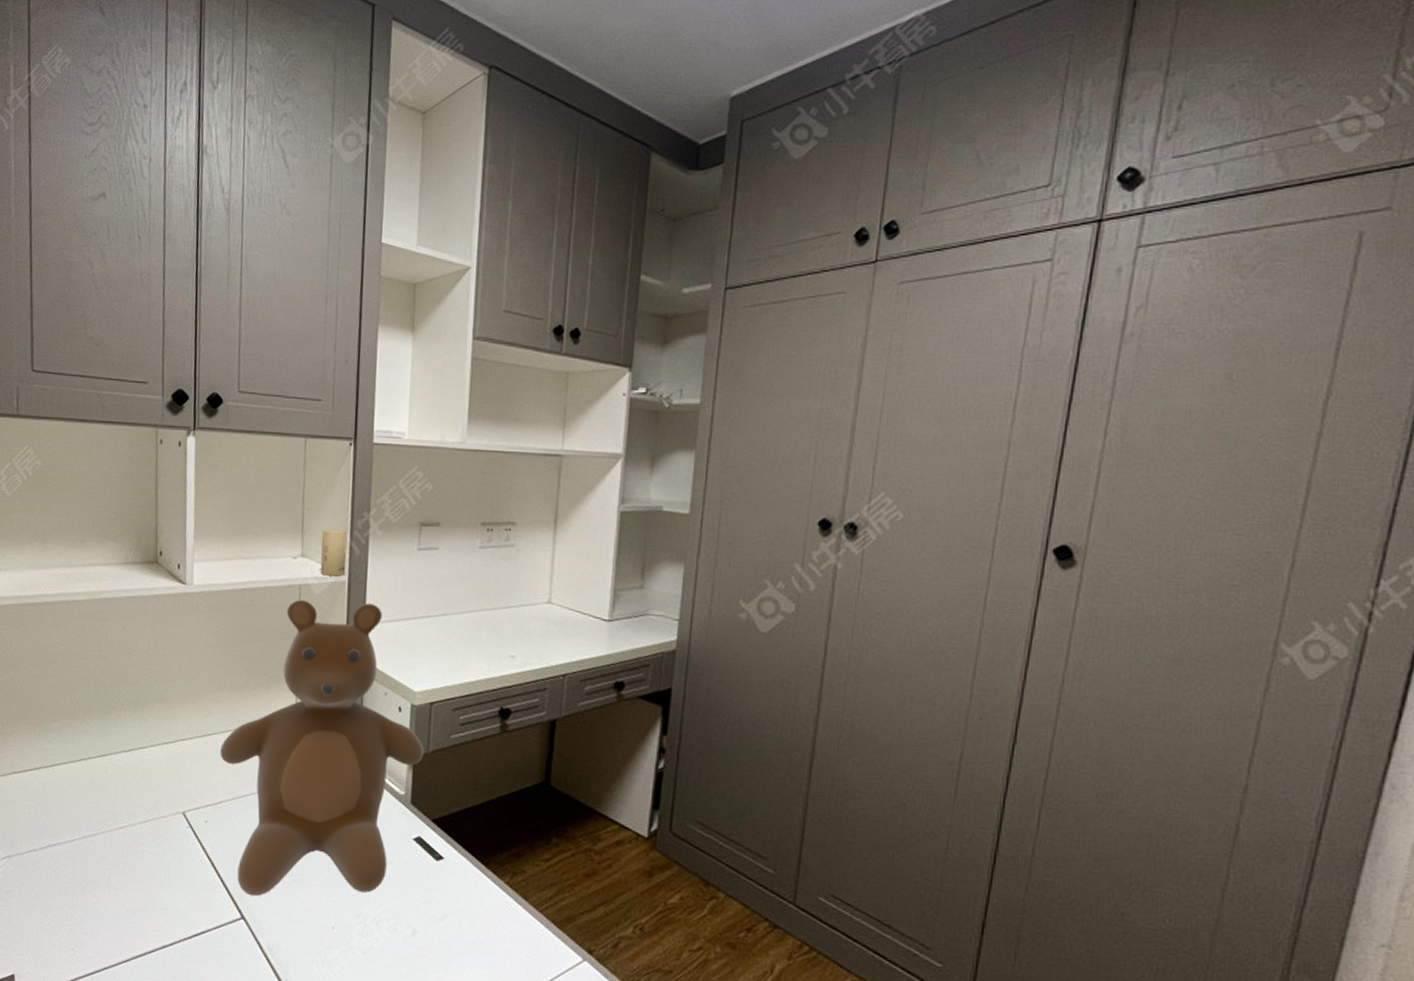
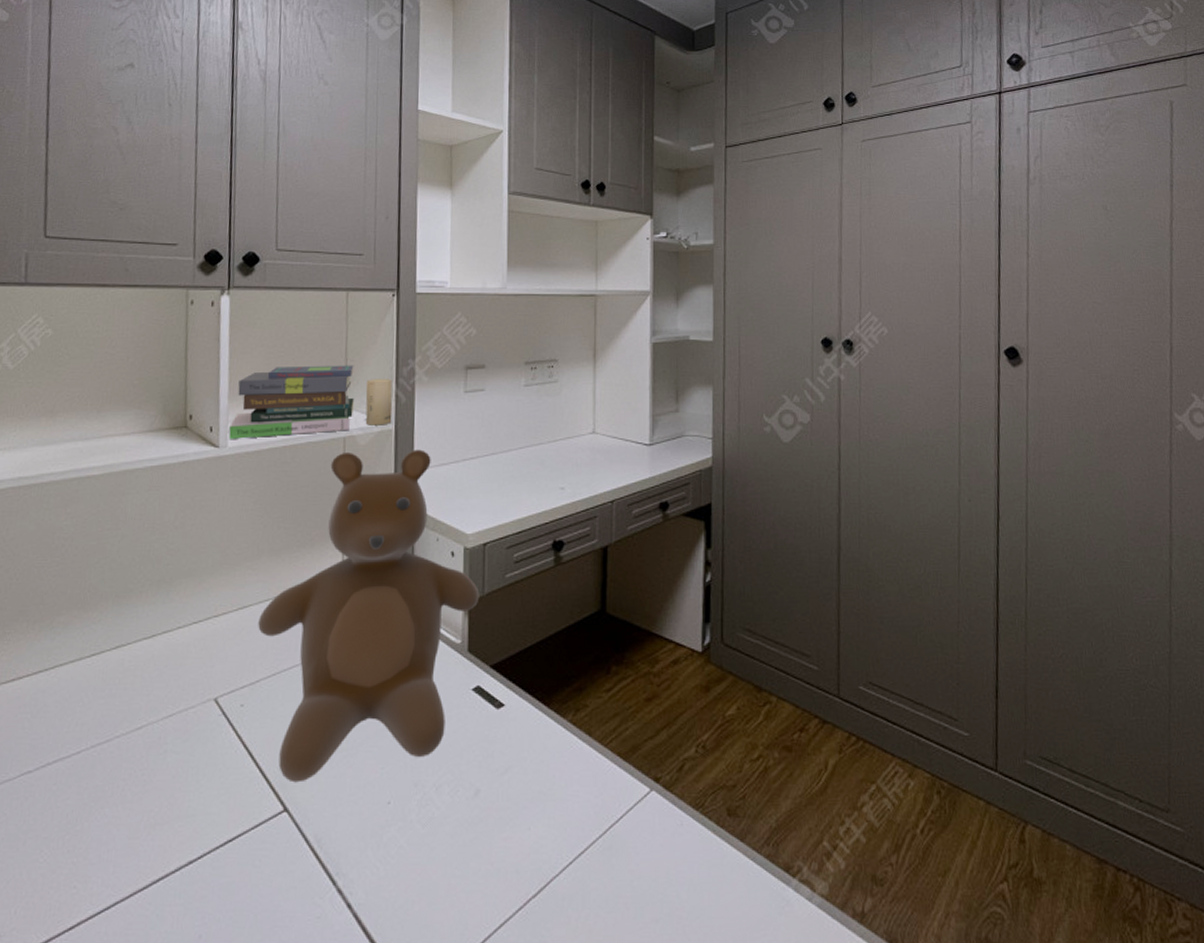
books: none [194,510,311,579] -> present [229,365,355,439]

